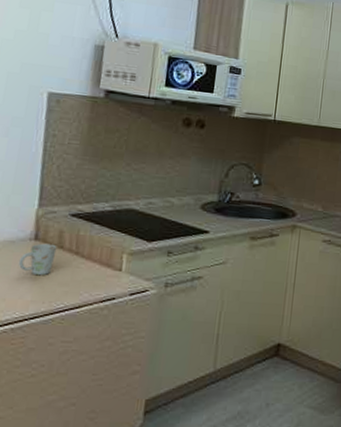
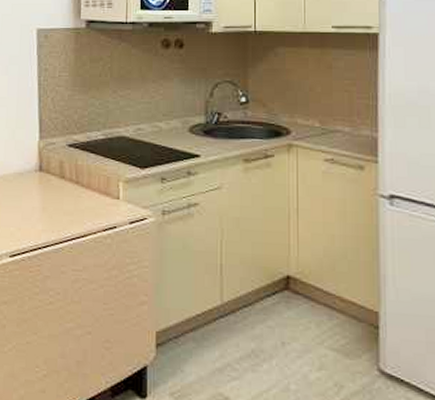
mug: present [18,243,57,276] -> none [28,174,59,206]

